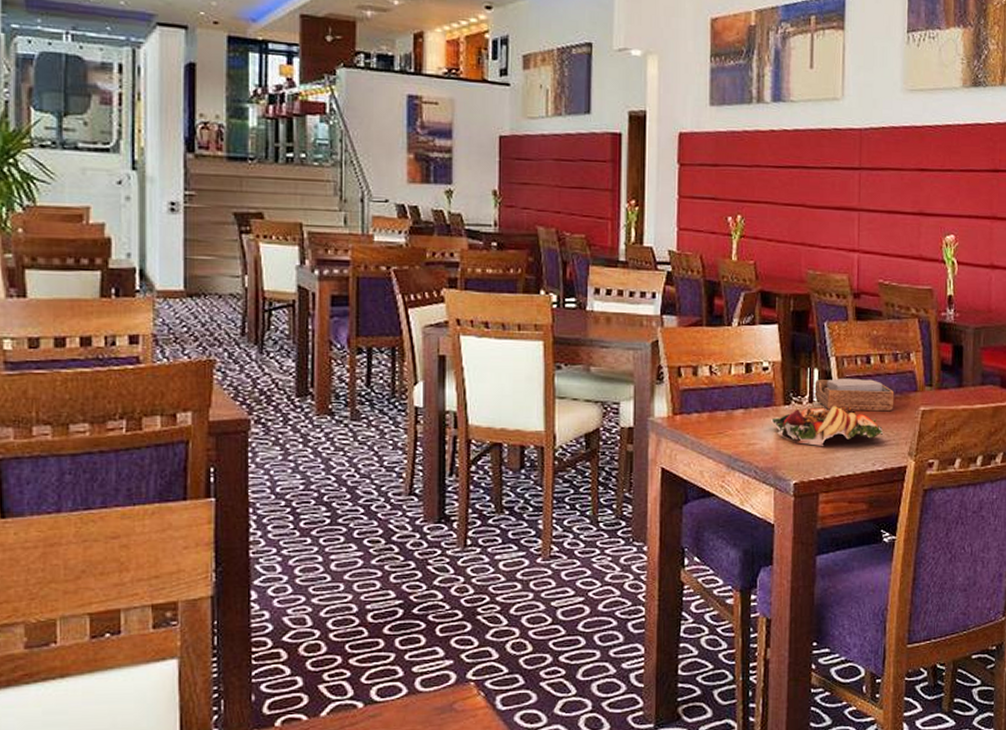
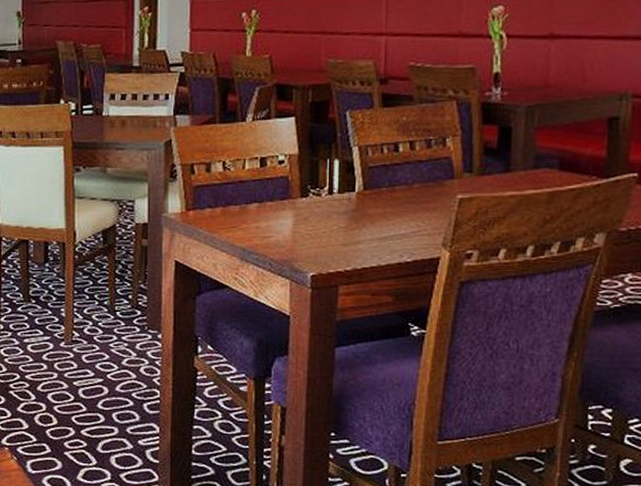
salad: present [770,406,884,446] -> none [286,197,413,238]
napkin holder: present [814,378,895,412] -> none [334,167,427,202]

